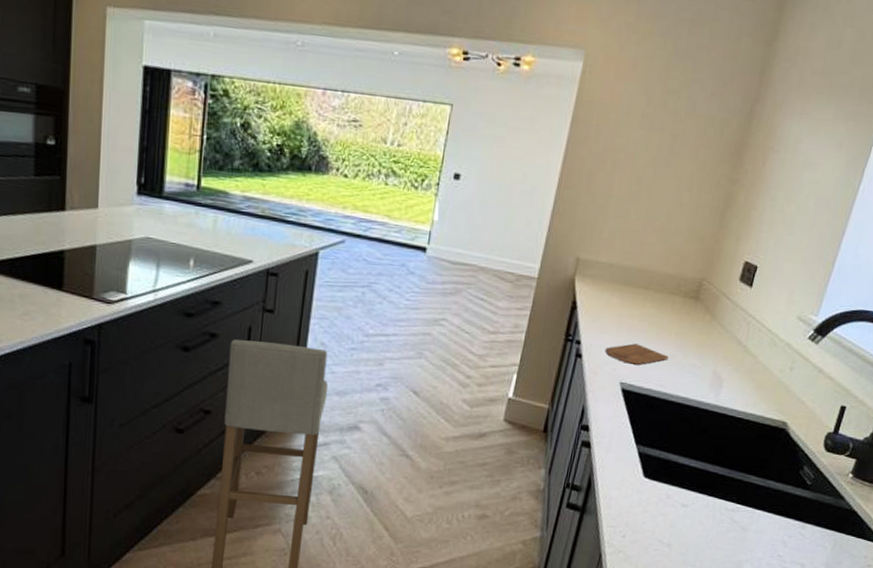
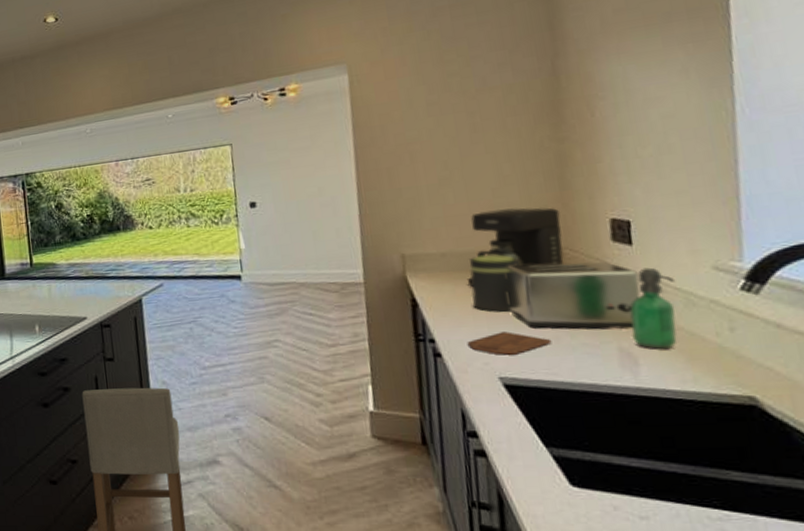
cylinder: none [619,272,667,327] -> present [469,255,519,313]
coffee maker: none [623,232,712,298] -> present [468,207,564,286]
toaster: none [646,285,748,357] -> present [506,261,640,330]
soap dispenser: none [725,308,771,377] -> present [630,267,677,349]

